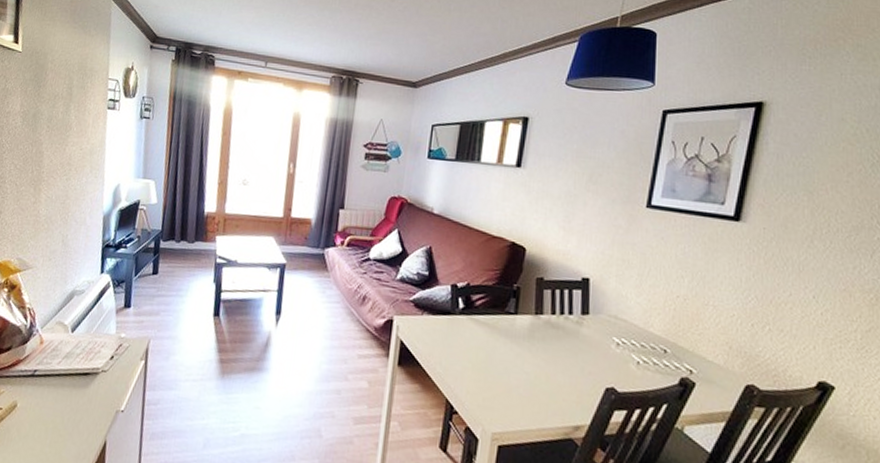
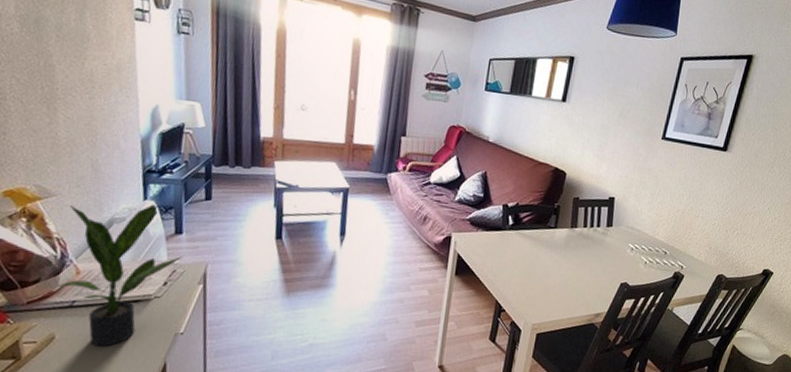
potted plant: none [24,277,130,419] -> present [57,204,184,347]

